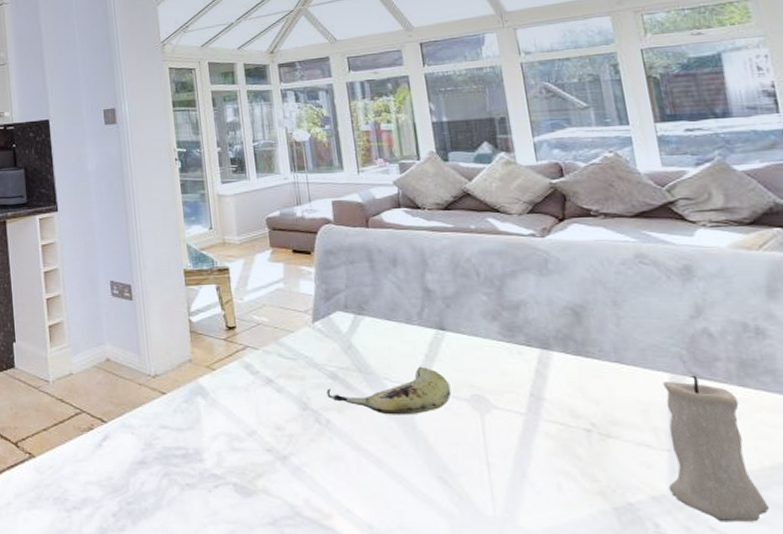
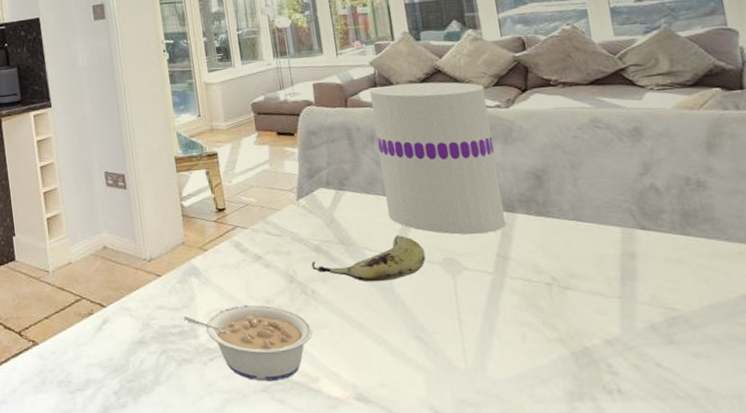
legume: none [188,430,327,514] -> present [184,304,313,381]
vase: none [392,205,541,372] -> present [369,82,506,235]
candle: present [662,376,769,523] -> none [615,228,708,359]

